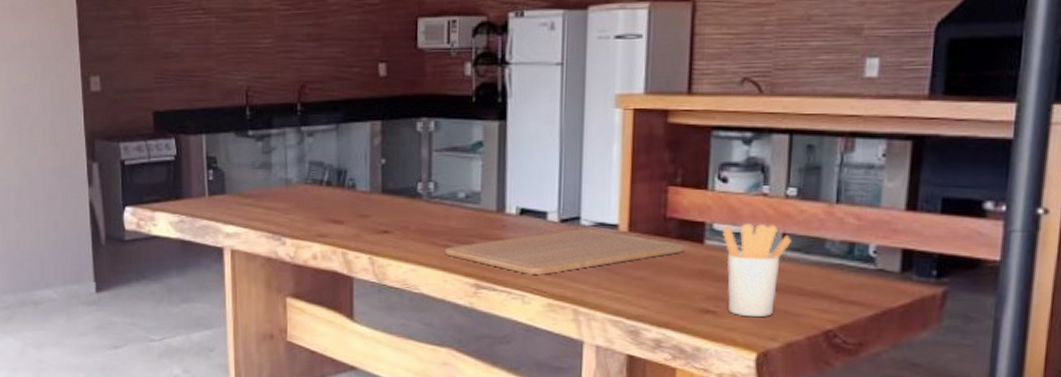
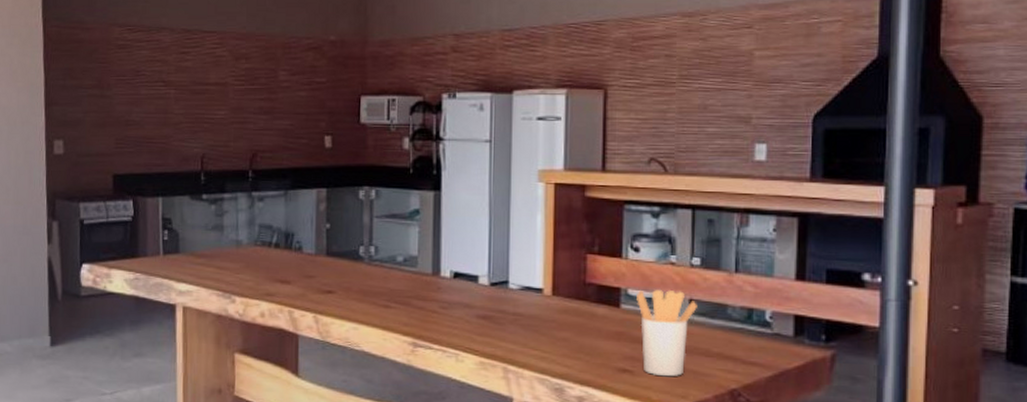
chopping board: present [445,229,685,275] -> none [385,292,603,335]

